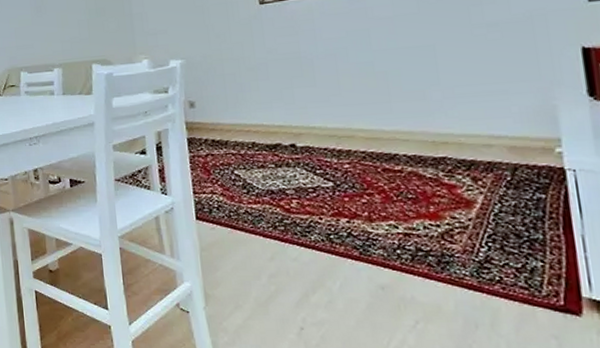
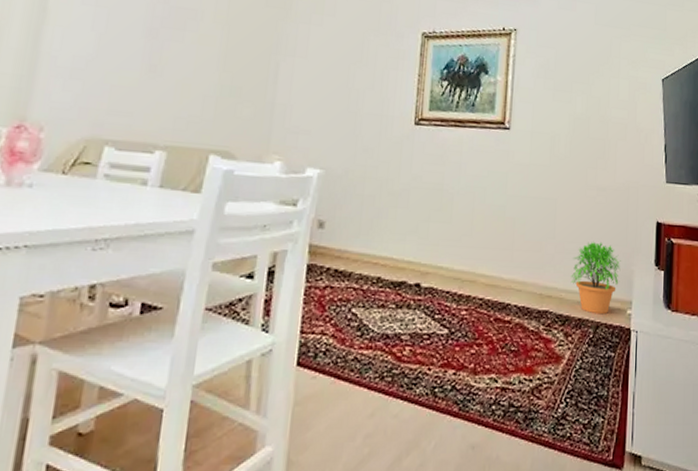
potted plant: none [468,80,538,156] -> present [570,241,621,315]

